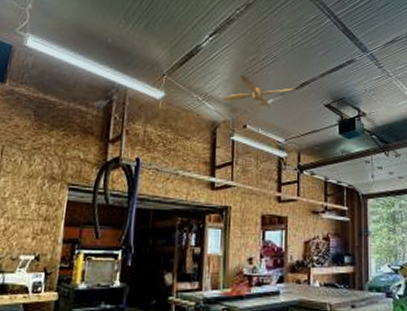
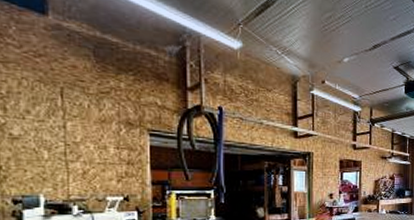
ceiling fan: present [222,75,295,109] -> none [300,32,369,67]

